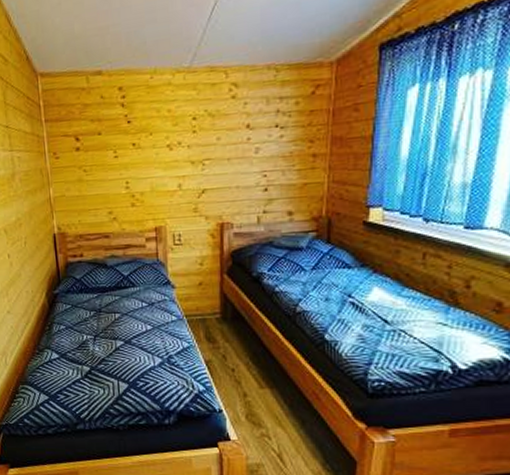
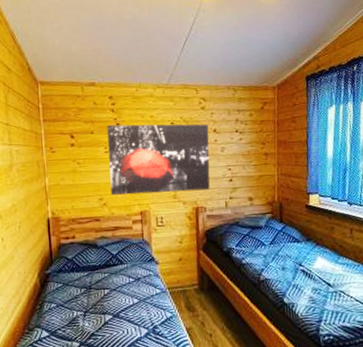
wall art: none [116,117,241,208] -> present [107,124,210,195]

